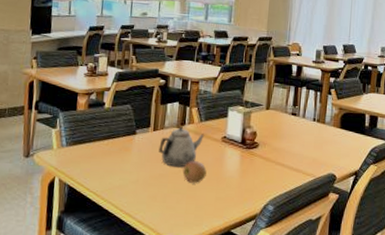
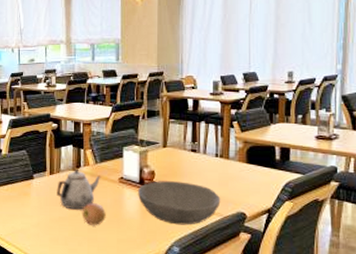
bowl: none [239,141,315,185] -> present [138,181,221,225]

